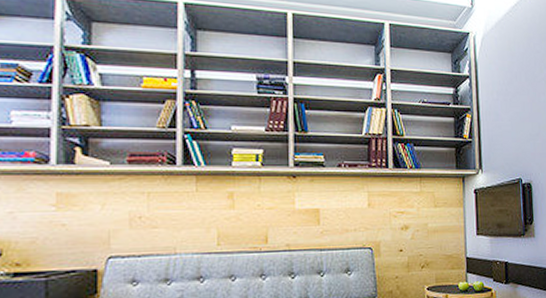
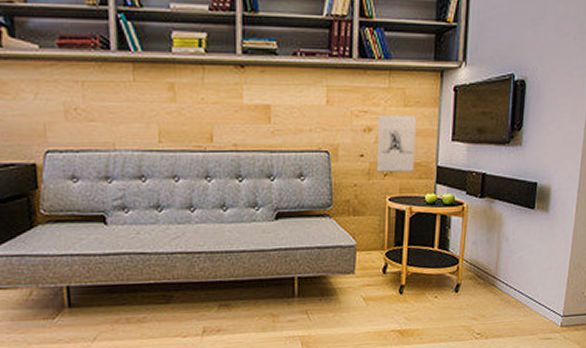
wall sculpture: none [414,214,447,265] -> present [376,114,416,173]

